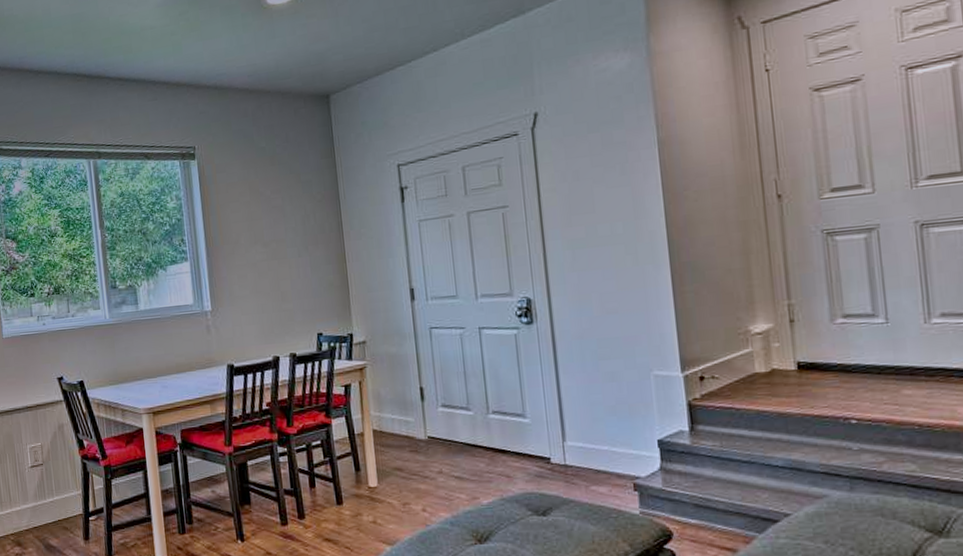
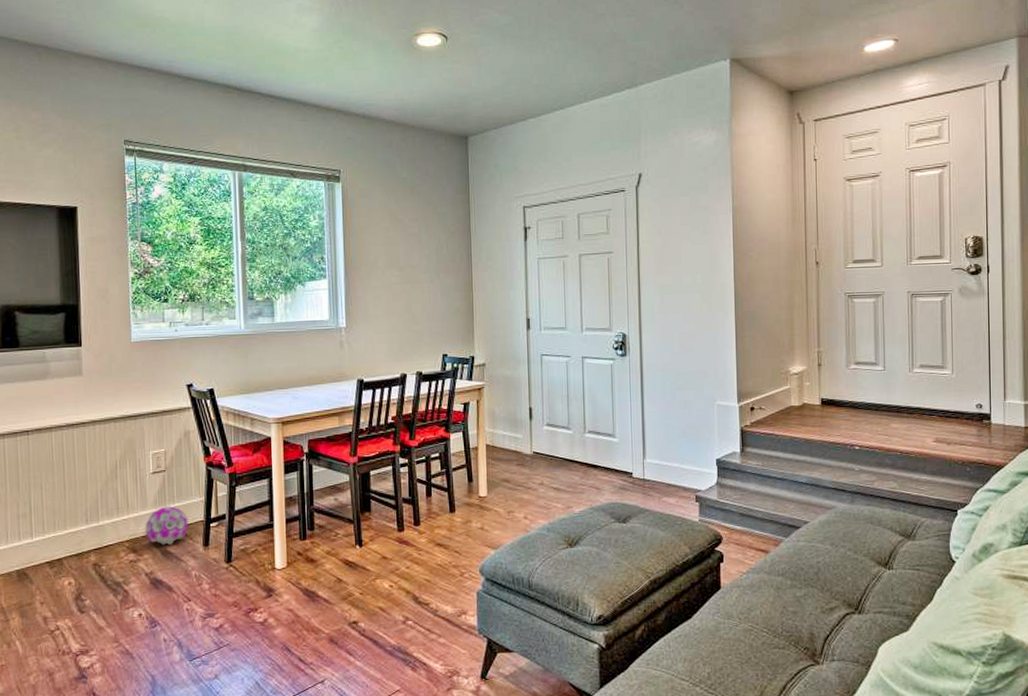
decorative ball: none [27,500,69,538] -> present [145,506,189,545]

